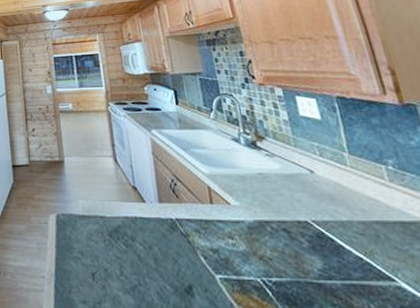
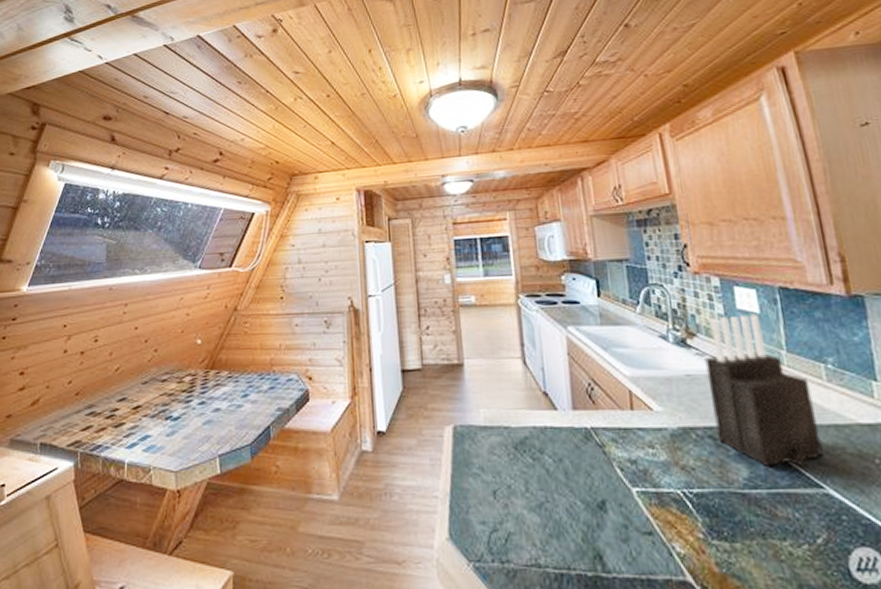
knife block: none [274,120,393,261] -> present [705,314,823,467]

